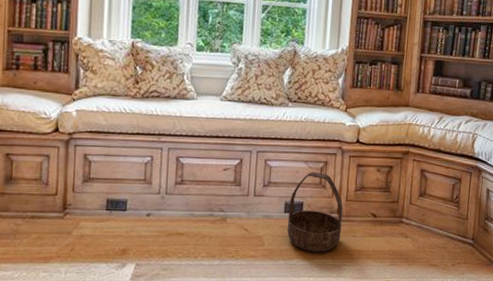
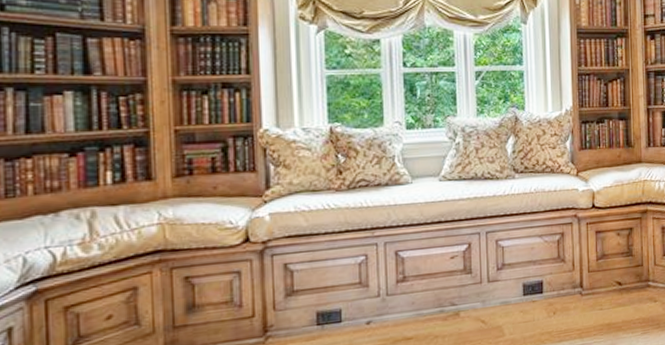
basket: present [287,171,343,253] -> none [527,245,587,335]

